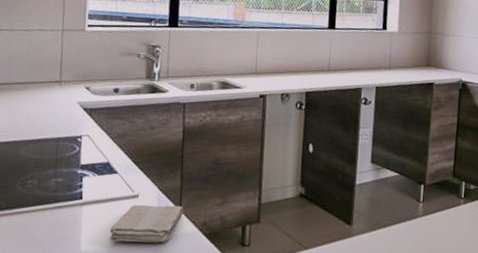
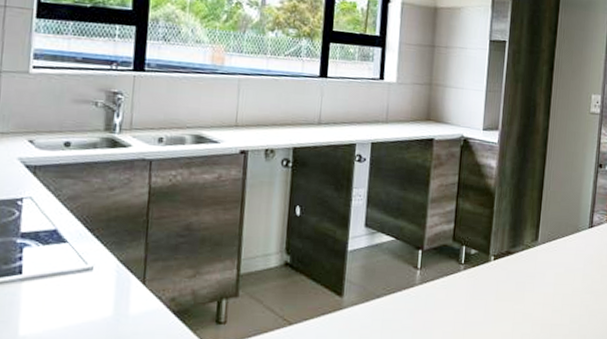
washcloth: present [109,204,183,243] -> none [55,278,148,324]

